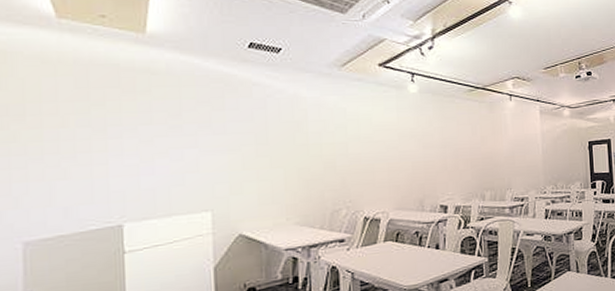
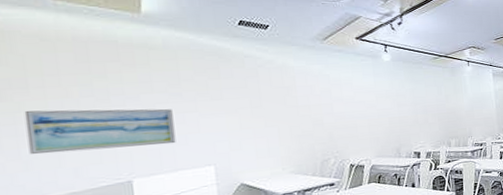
wall art: none [19,140,172,191] -> present [24,108,176,155]

